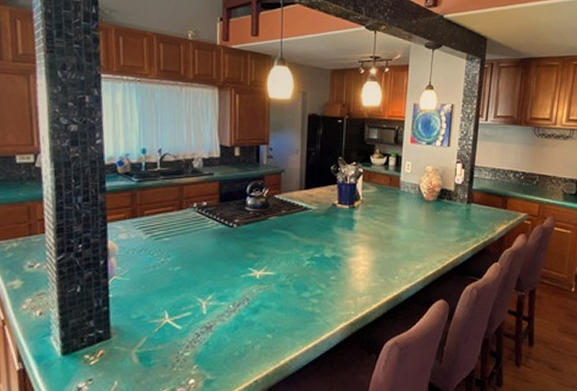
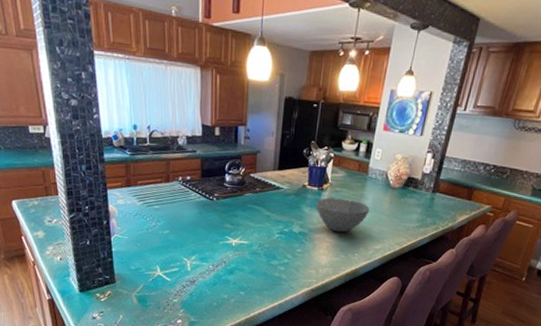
bowl: none [348,216,406,254] -> present [316,197,370,233]

